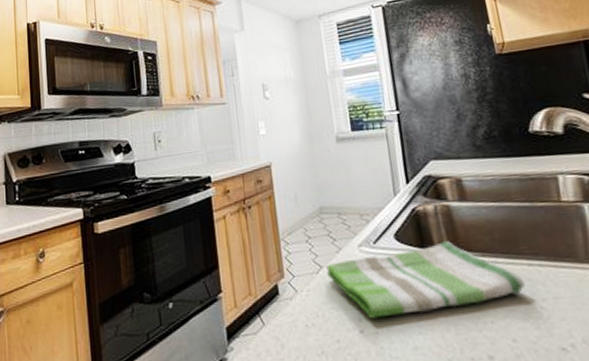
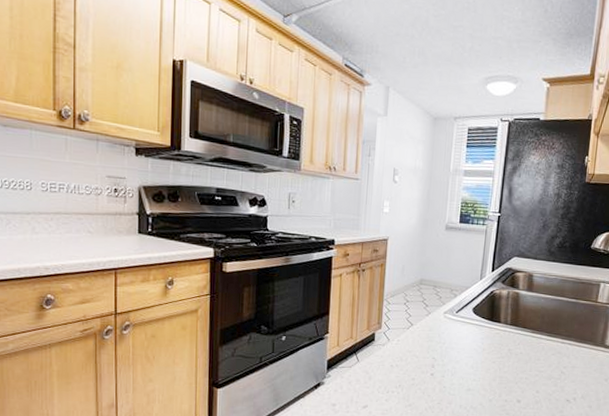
dish towel: present [326,241,525,319] -> none [415,318,555,366]

